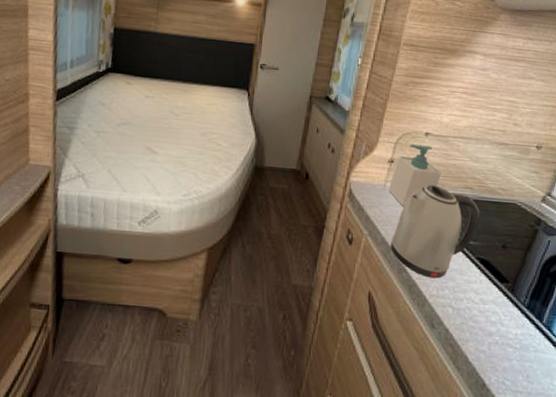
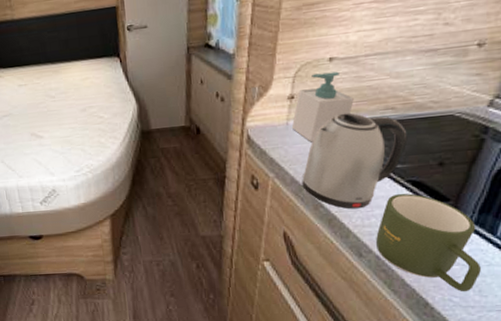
mug: none [447,269,529,376] -> present [376,193,481,292]

